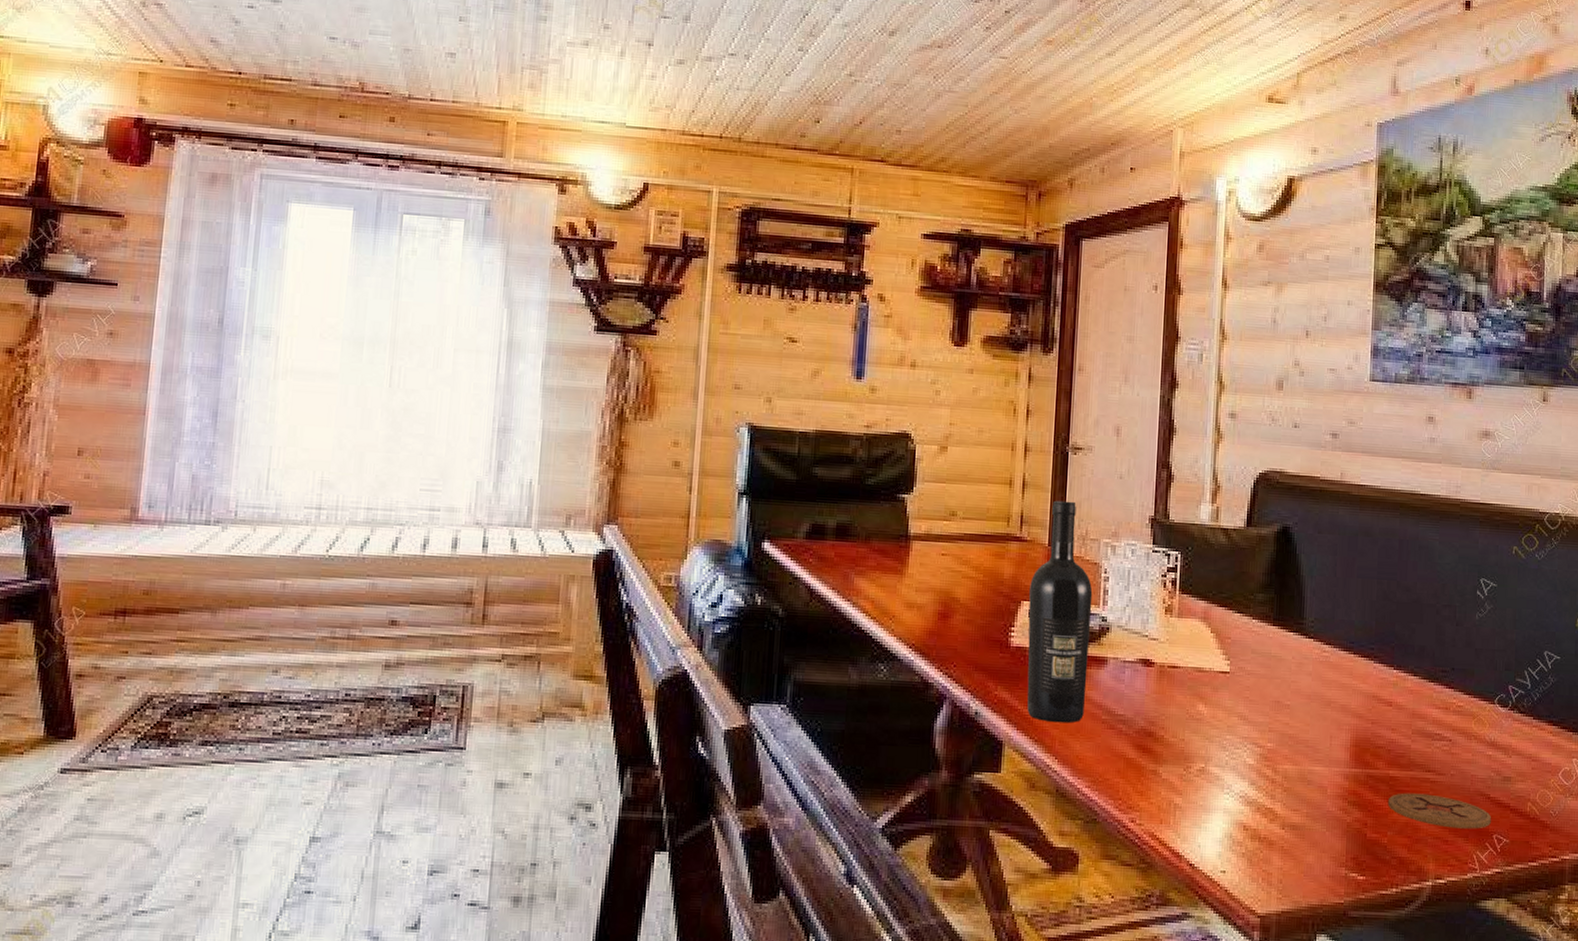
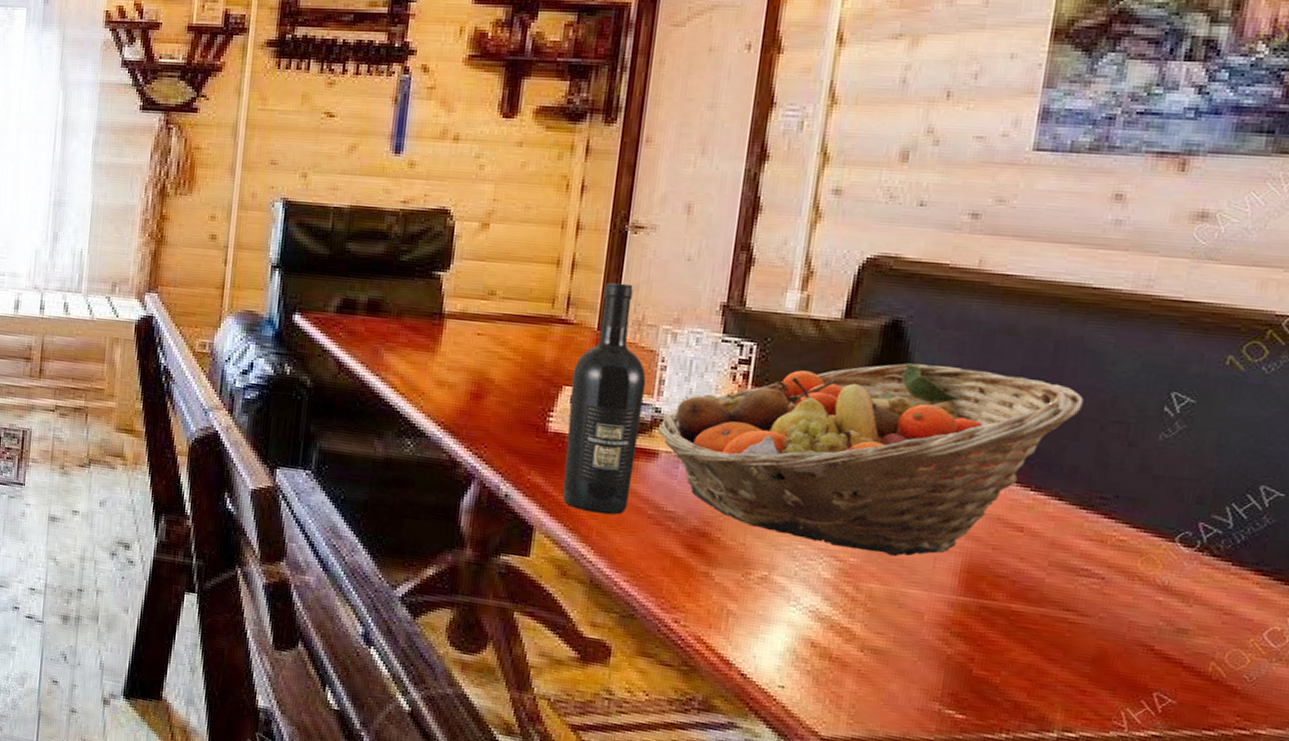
fruit basket: none [1106,564,1423,738] -> present [658,363,1084,557]
coaster: present [1387,793,1491,829] -> none [1005,630,1153,684]

